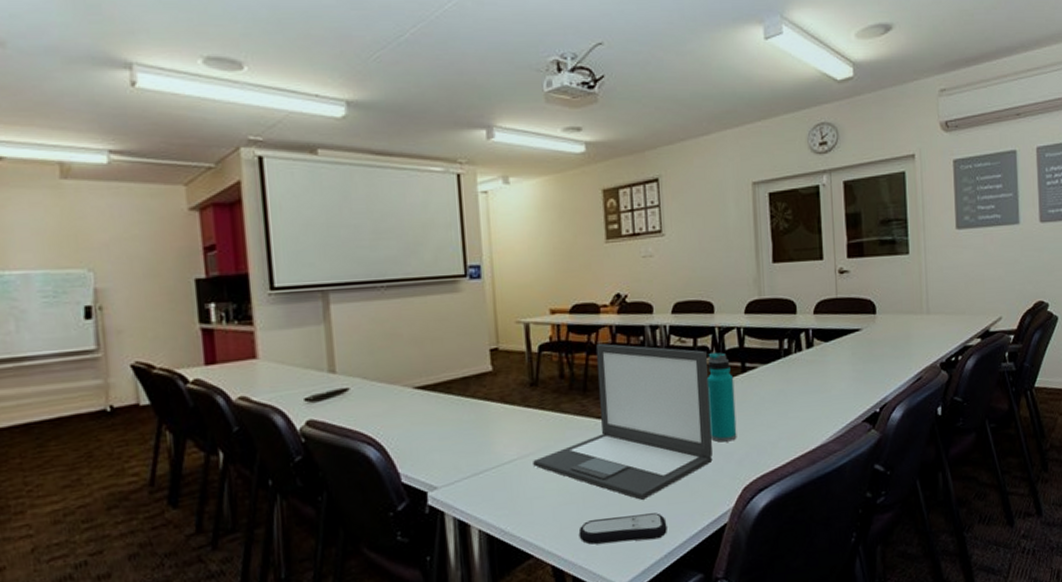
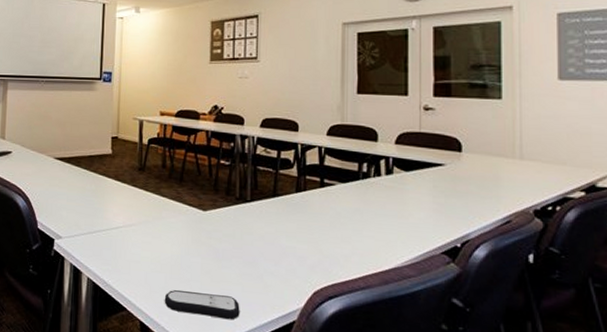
laptop: present [533,344,713,500] -> none [134,145,290,282]
water bottle: present [706,352,737,443] -> none [286,165,312,247]

